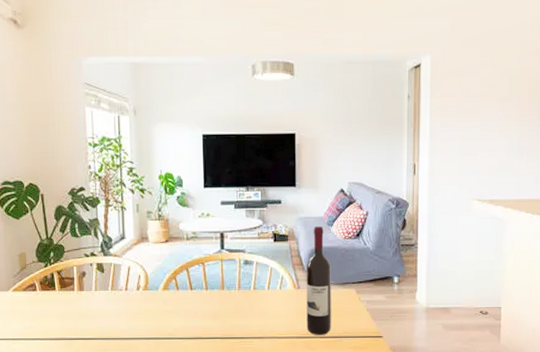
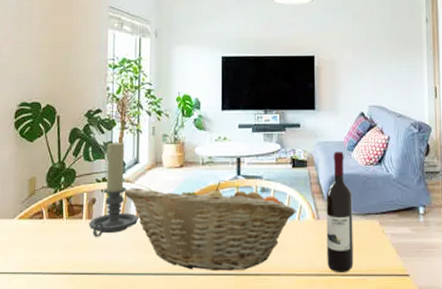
candle holder: none [80,218,129,307] -> present [88,141,139,238]
fruit basket: none [113,255,278,336] -> present [125,182,296,271]

